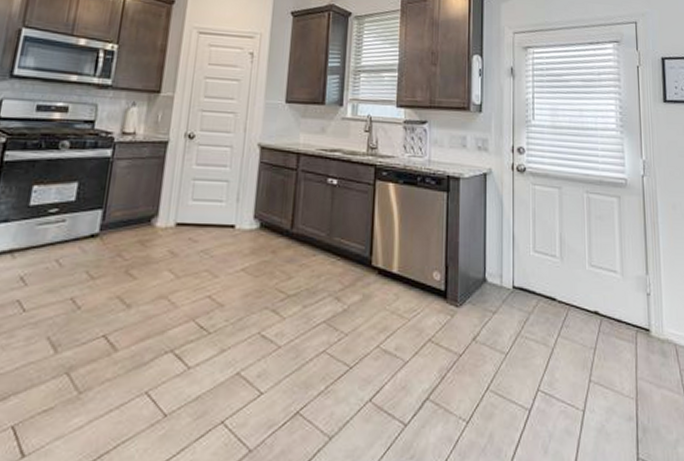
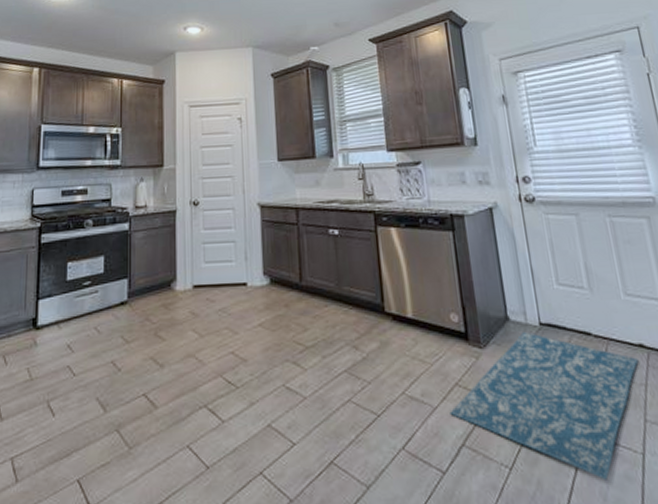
rug: none [419,293,592,434] -> present [449,331,639,480]

